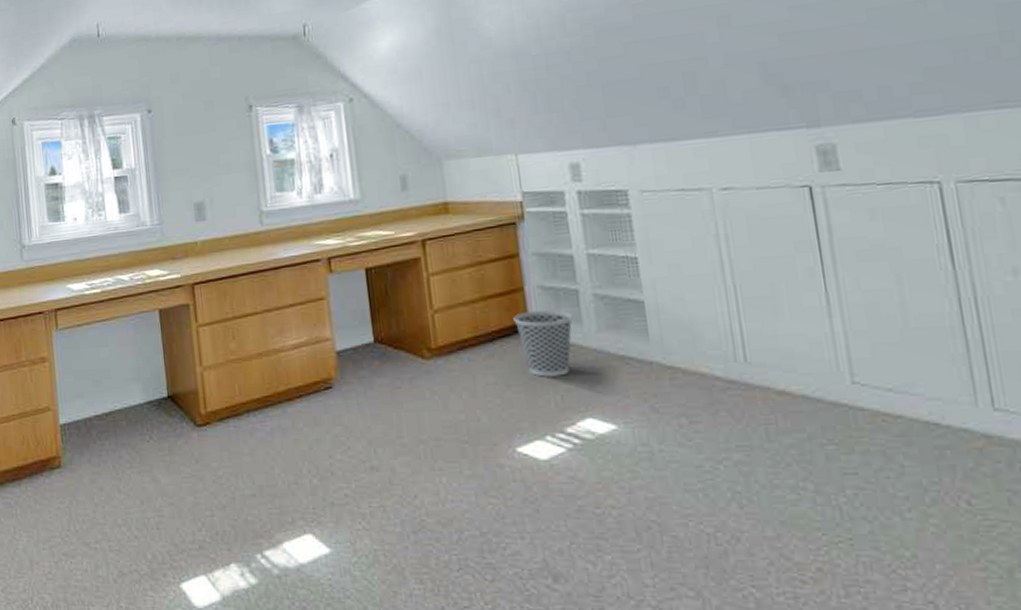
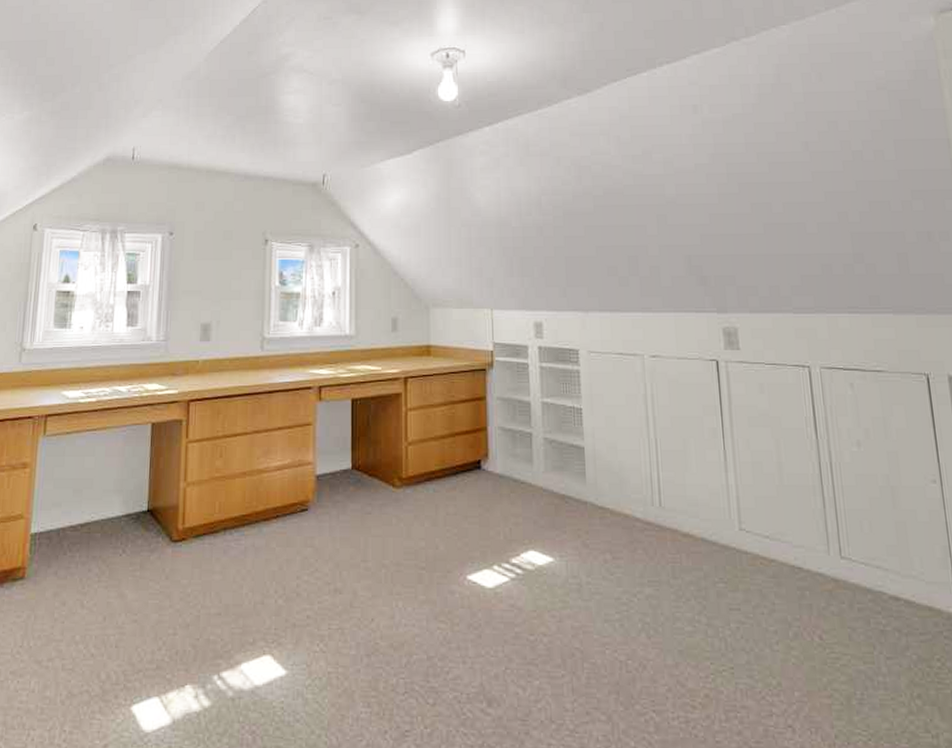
wastebasket: present [513,310,573,377] -> none [476,450,525,511]

